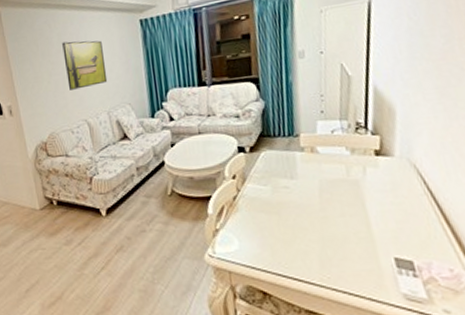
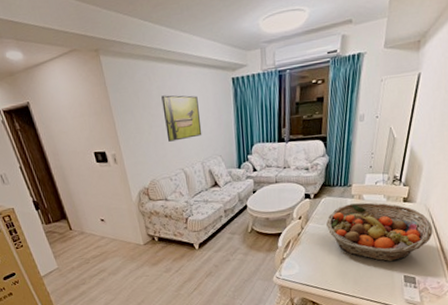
fruit basket: none [269,156,428,237] -> present [325,202,433,261]

